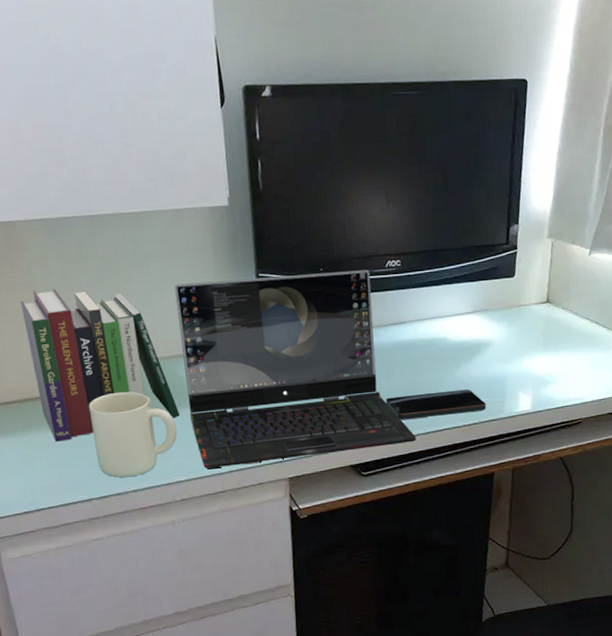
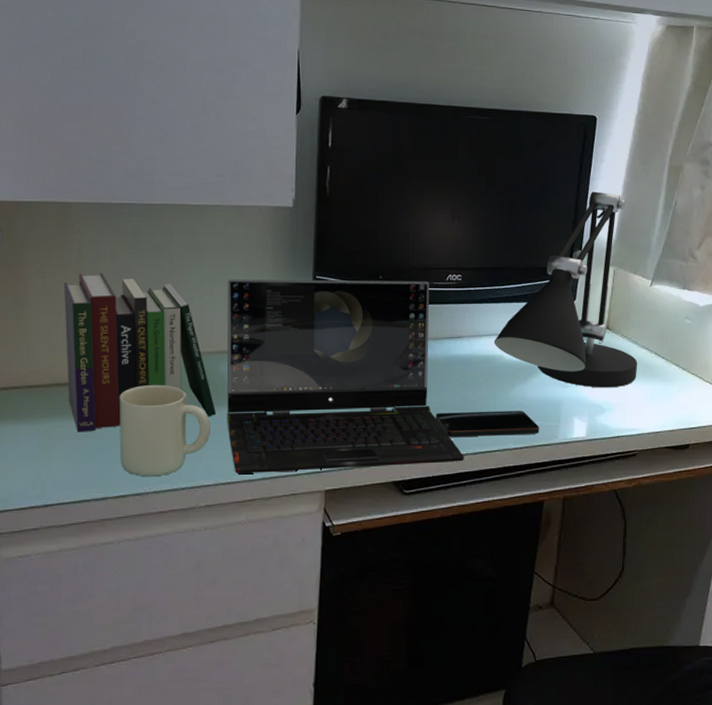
desk lamp: none [436,161,579,362] -> present [494,191,638,388]

